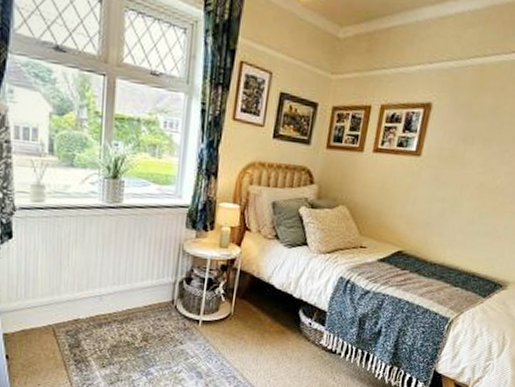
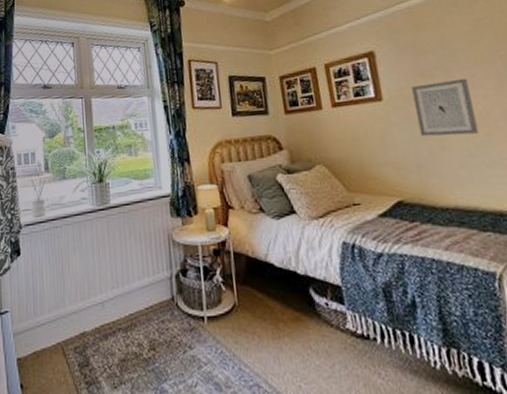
wall art: none [440,149,501,205] -> present [411,78,479,137]

